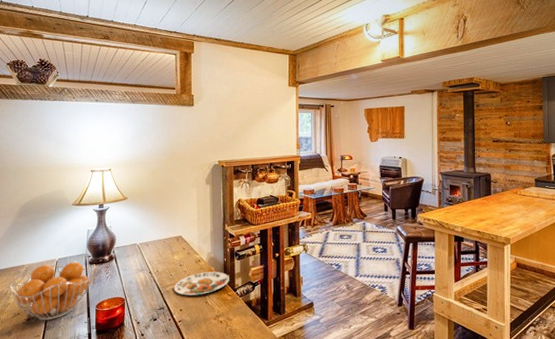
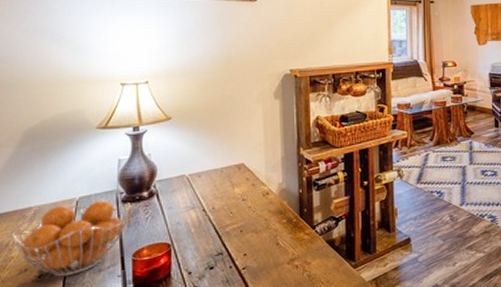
plate: present [173,272,229,296] -> none [235,206,306,237]

